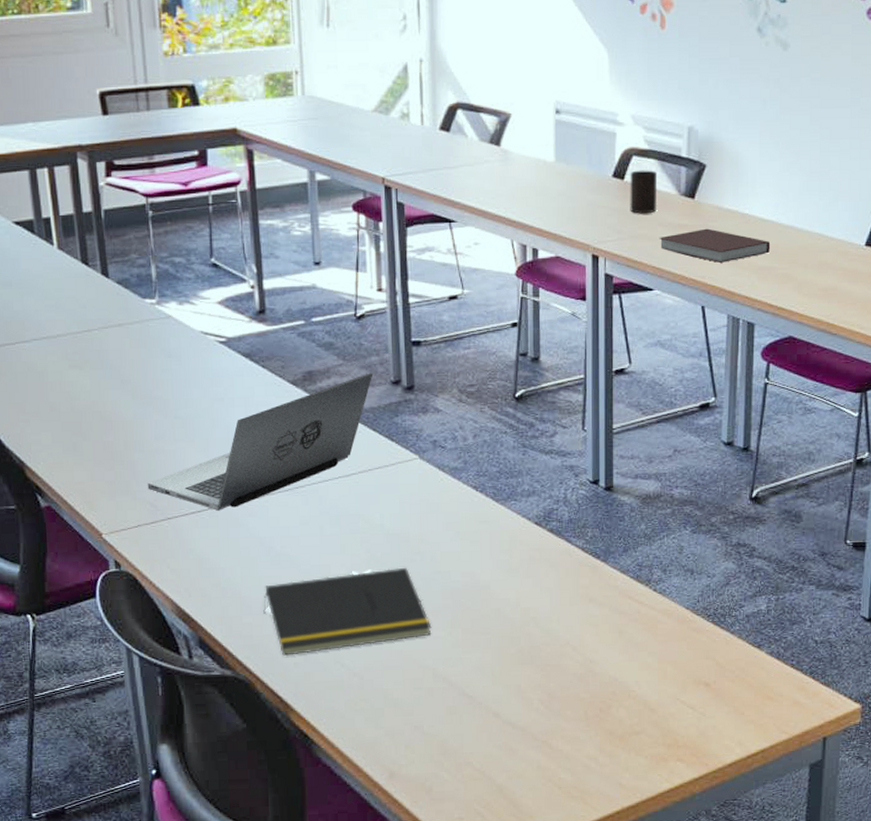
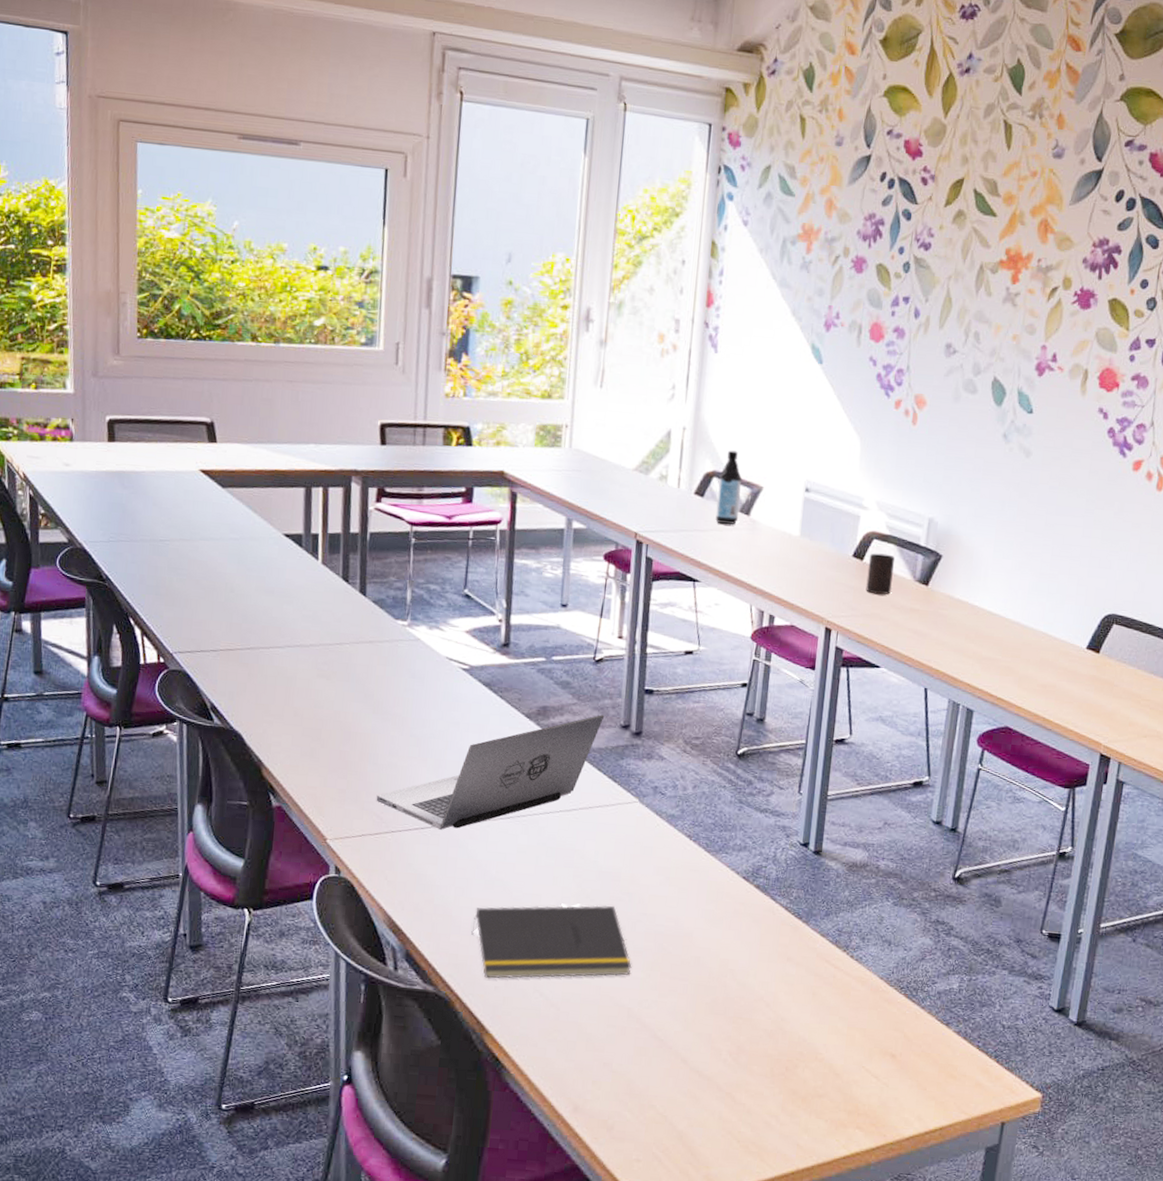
water bottle: none [464,78,489,157] -> present [715,450,743,525]
notebook: present [659,228,771,263] -> none [890,615,996,649]

